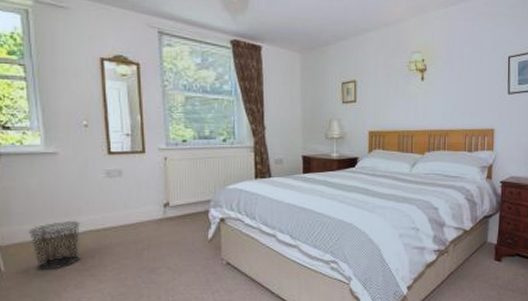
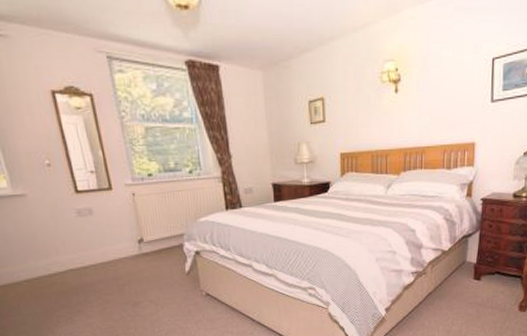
waste bin: present [28,220,81,271] -> none [12,260,66,309]

